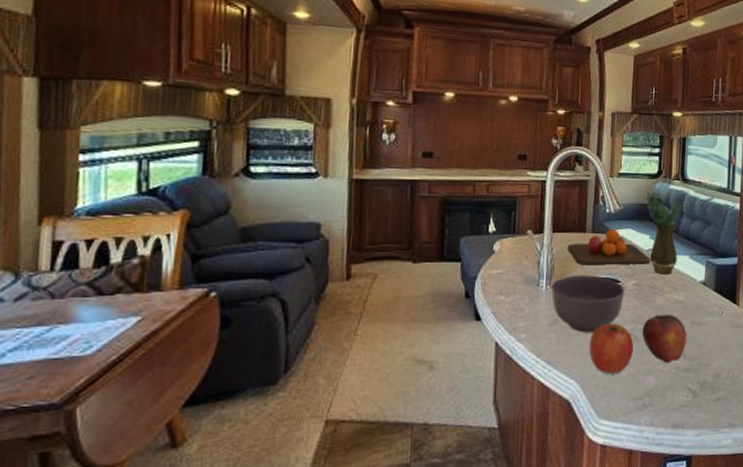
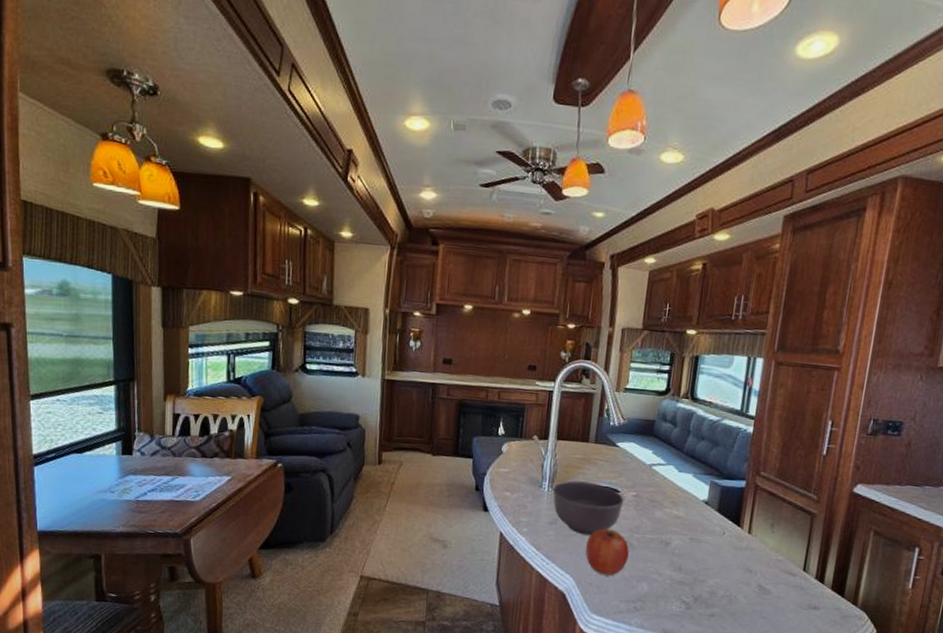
chopping board: present [567,229,650,265] -> none [570,441,652,478]
fruit: present [641,314,688,363] -> none [638,526,685,574]
vase: present [645,191,681,275] -> none [651,407,688,491]

